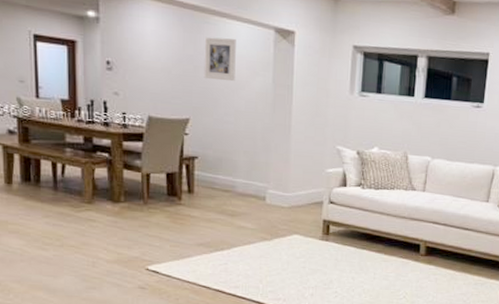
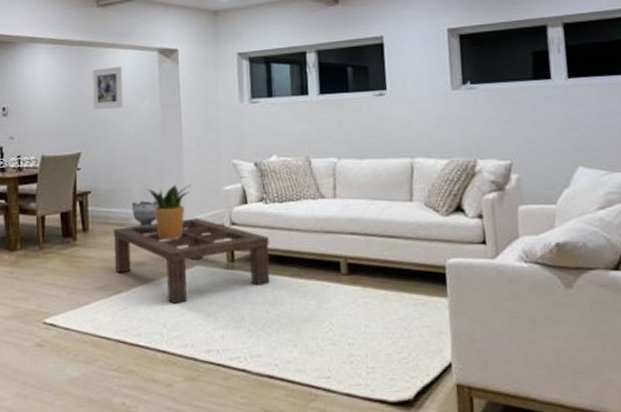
coffee table: none [218,193,362,265] -> present [113,217,270,304]
ceramic vessel: none [237,171,264,199] -> present [131,200,159,230]
potted plant: none [253,161,296,211] -> present [147,184,191,241]

